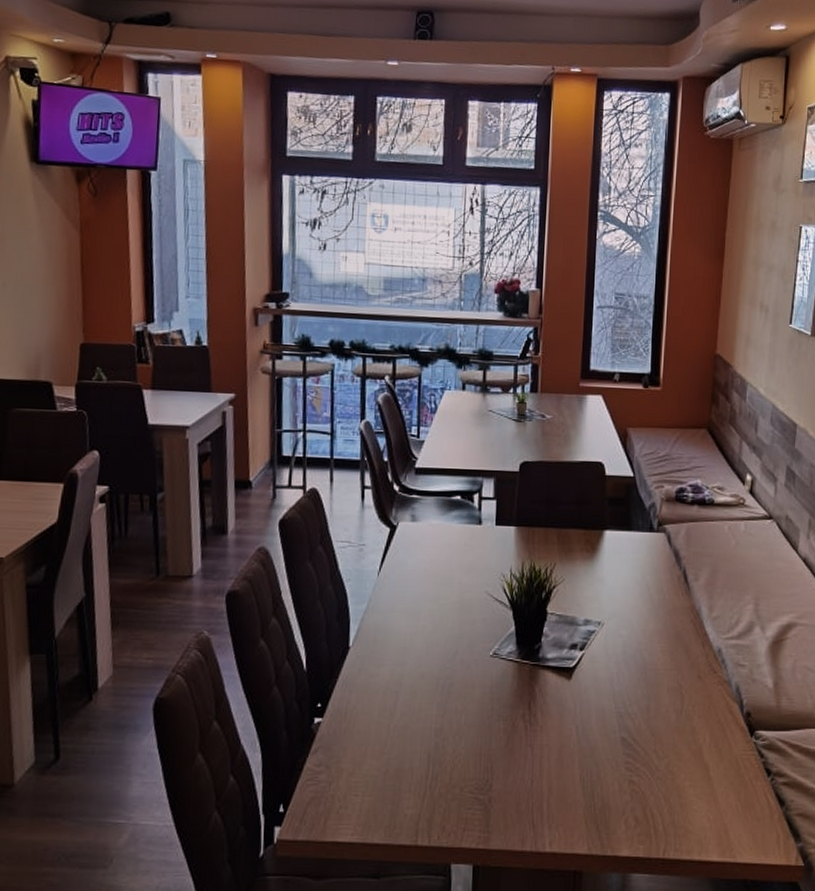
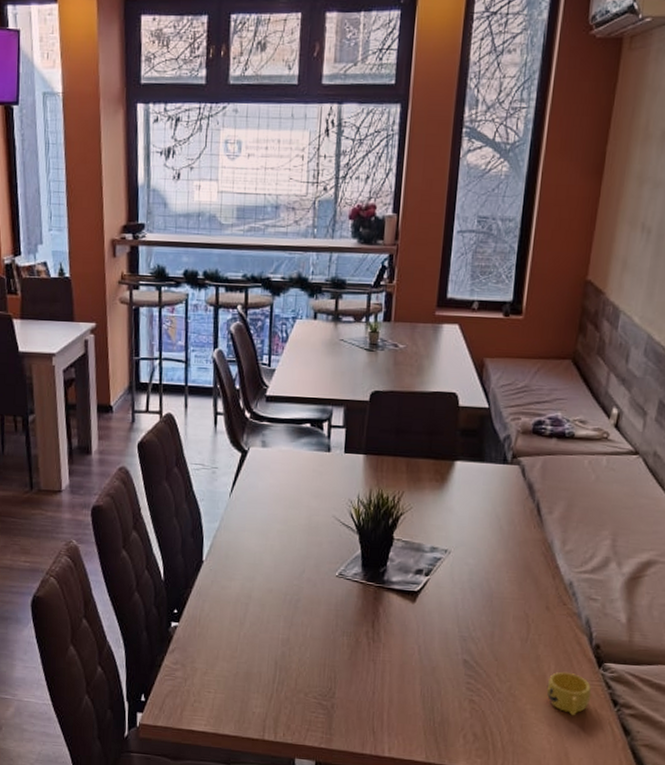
cup: none [703,743,746,790] -> present [546,671,592,716]

